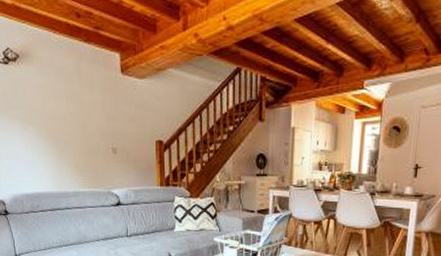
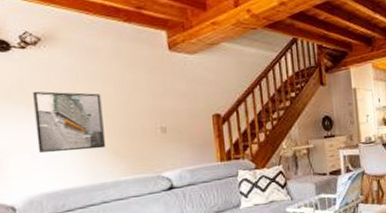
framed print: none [14,104,68,162] -> present [33,91,105,153]

